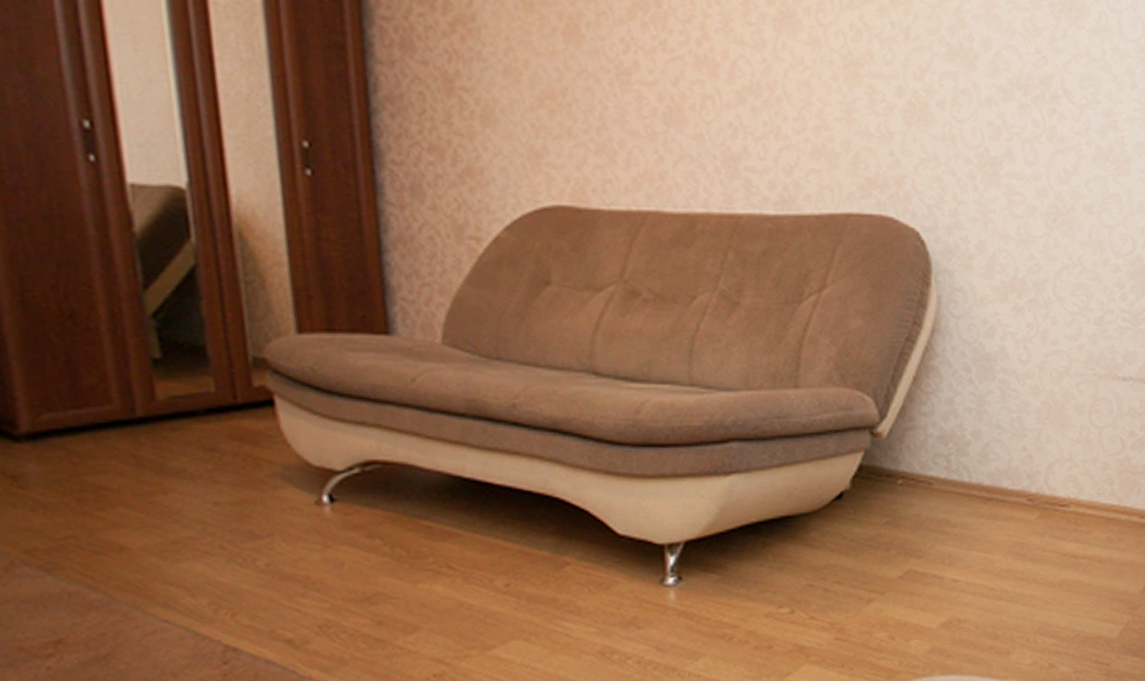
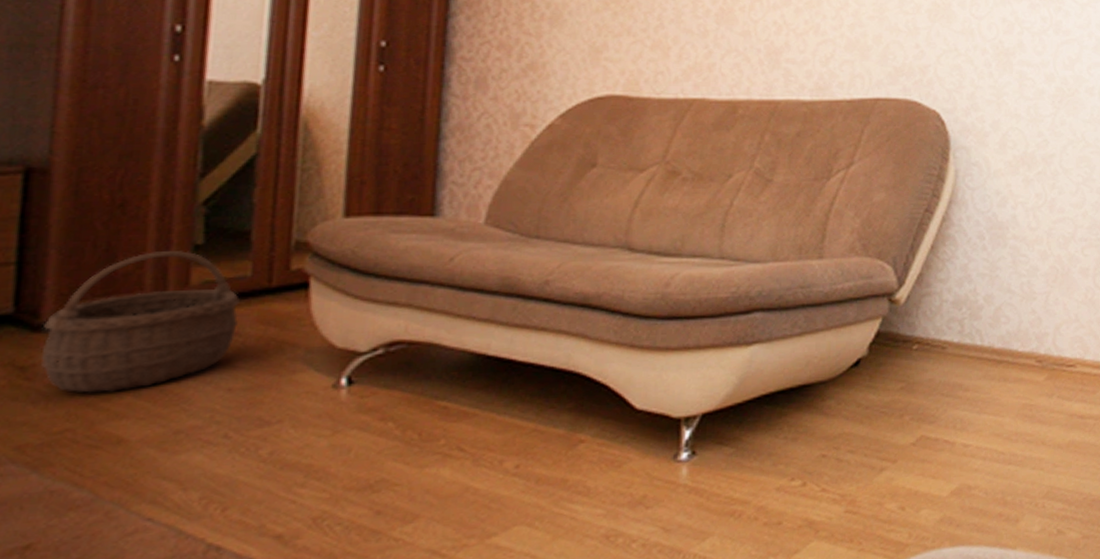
wicker basket: none [23,365,213,502] -> present [41,251,240,393]

